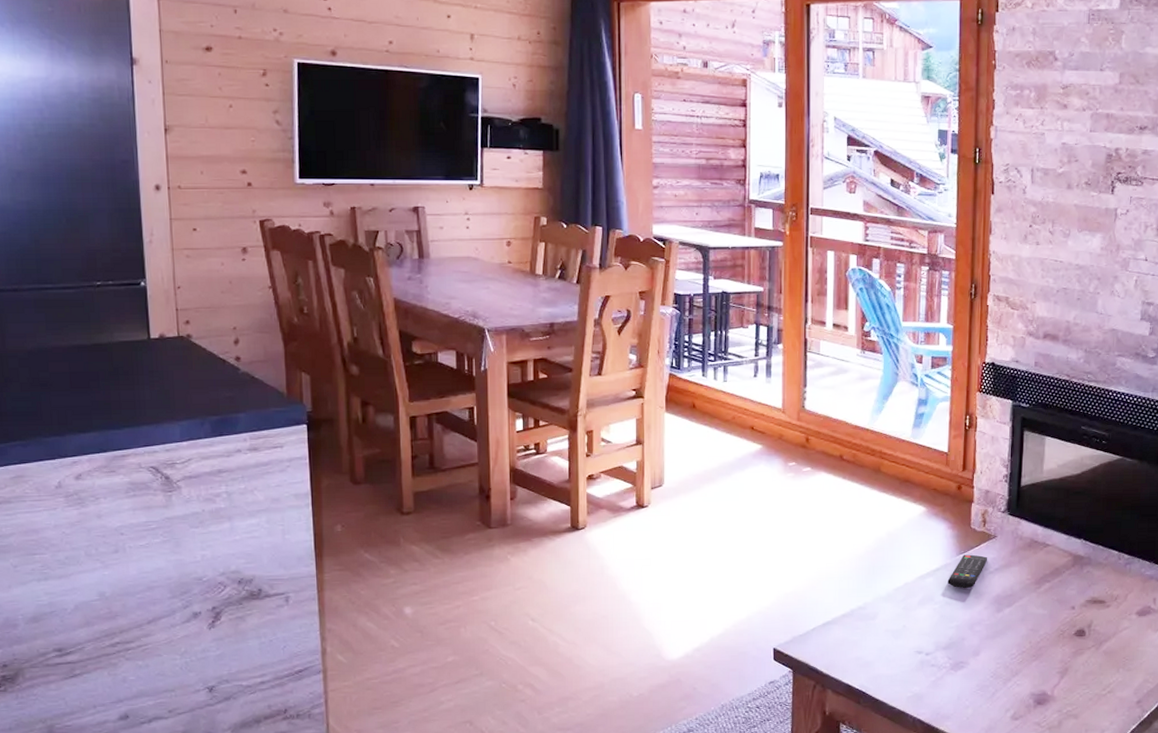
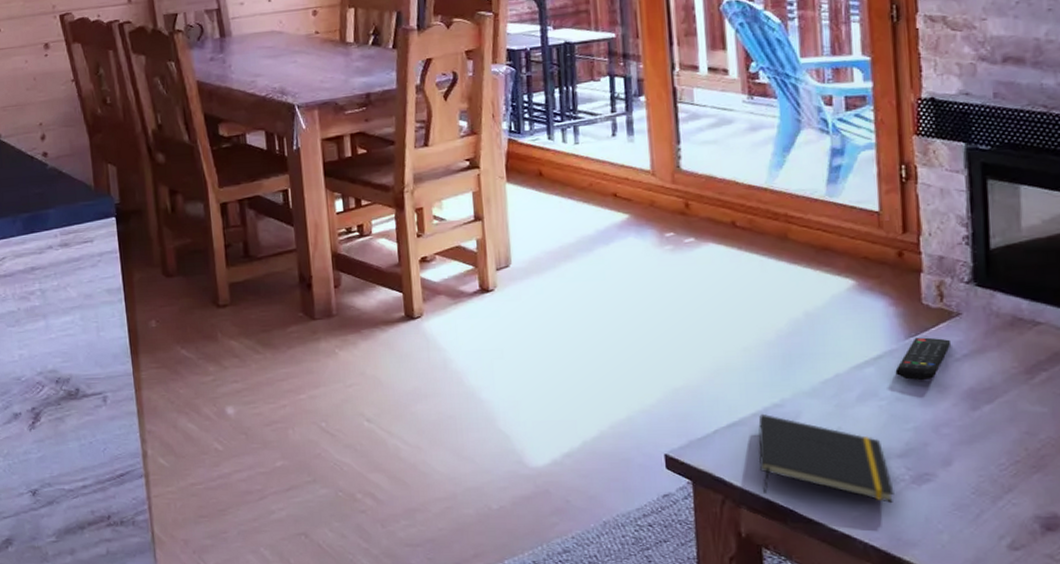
notepad: none [843,614,938,685] -> present [758,413,894,503]

